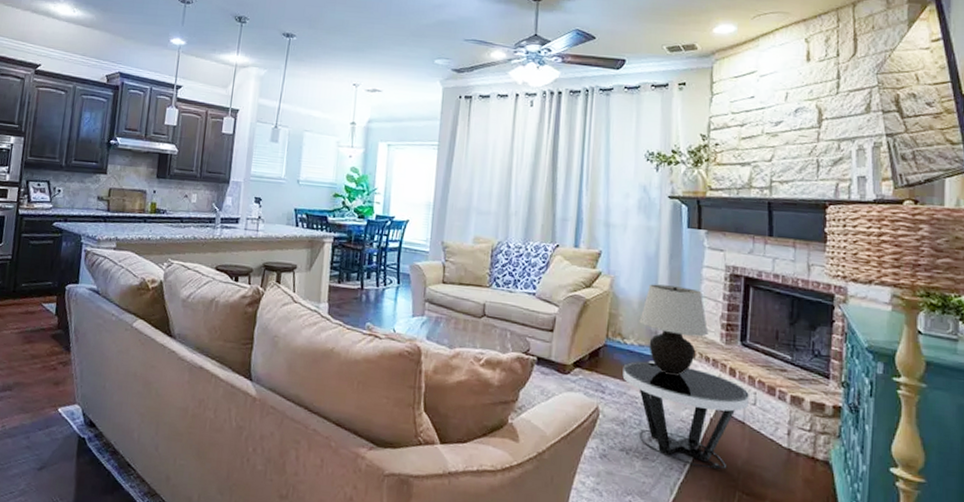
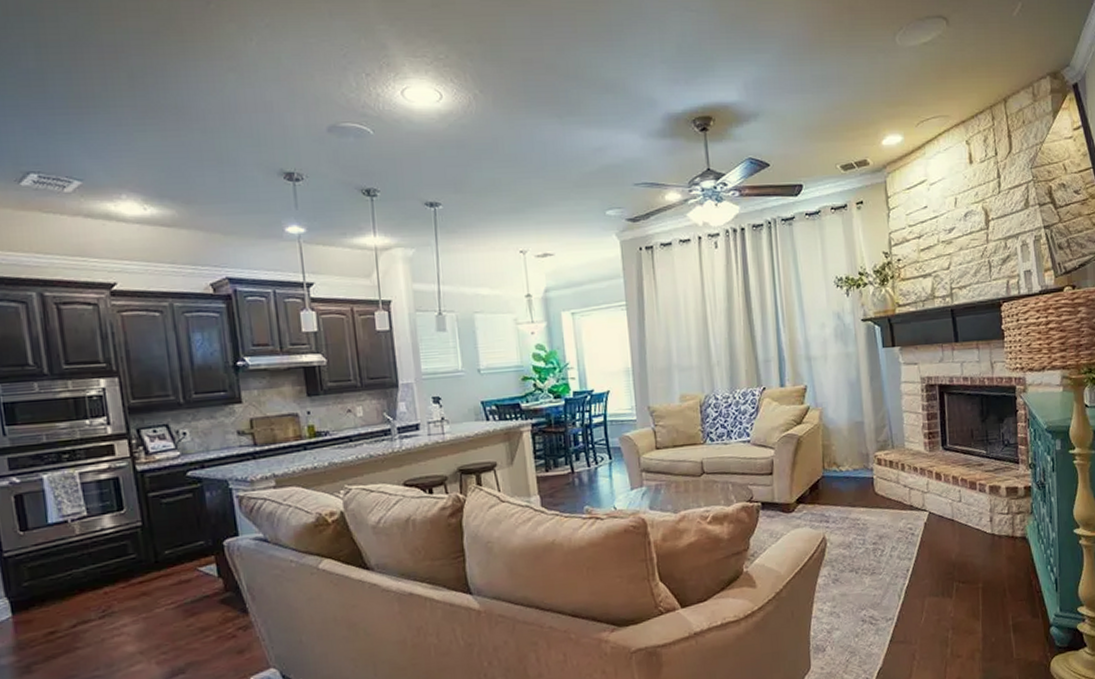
side table: present [622,360,749,470] -> none [842,480,955,569]
table lamp: present [639,284,709,376] -> none [850,405,914,492]

